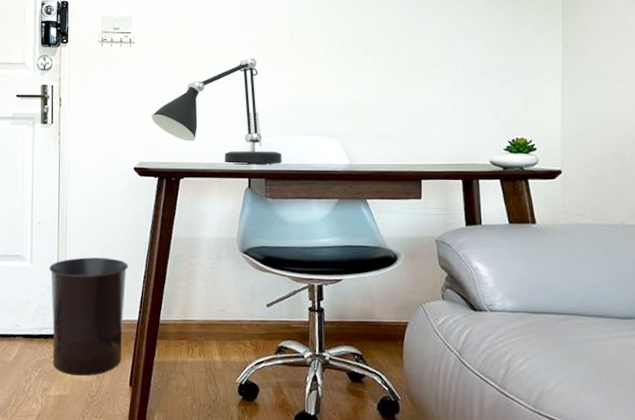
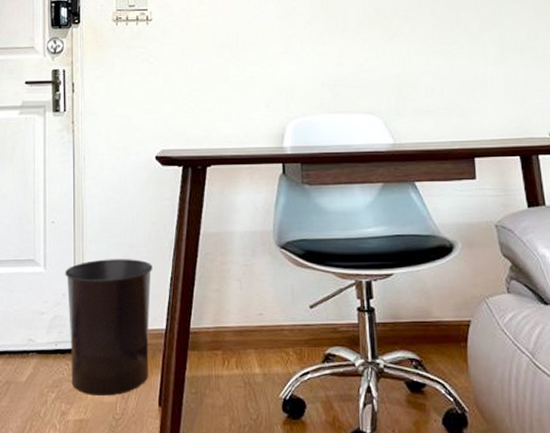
desk lamp: present [151,58,282,164] -> none [173,31,318,148]

